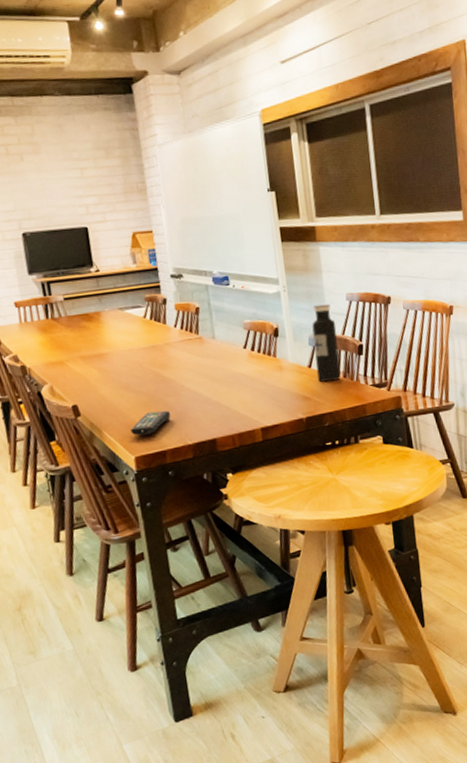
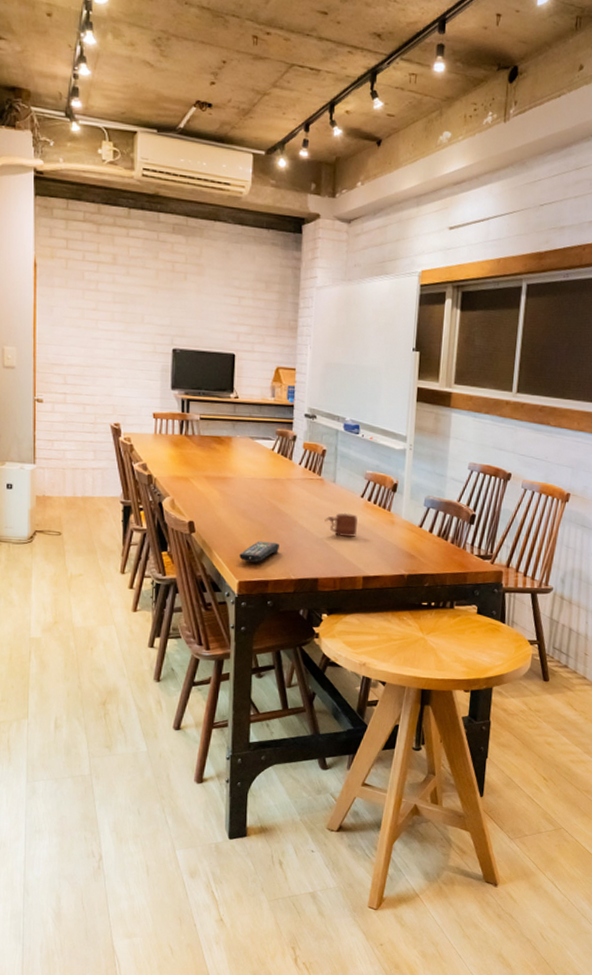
mug: none [211,367,246,393] -> present [325,512,358,538]
water bottle: present [312,304,341,382] -> none [425,468,454,545]

